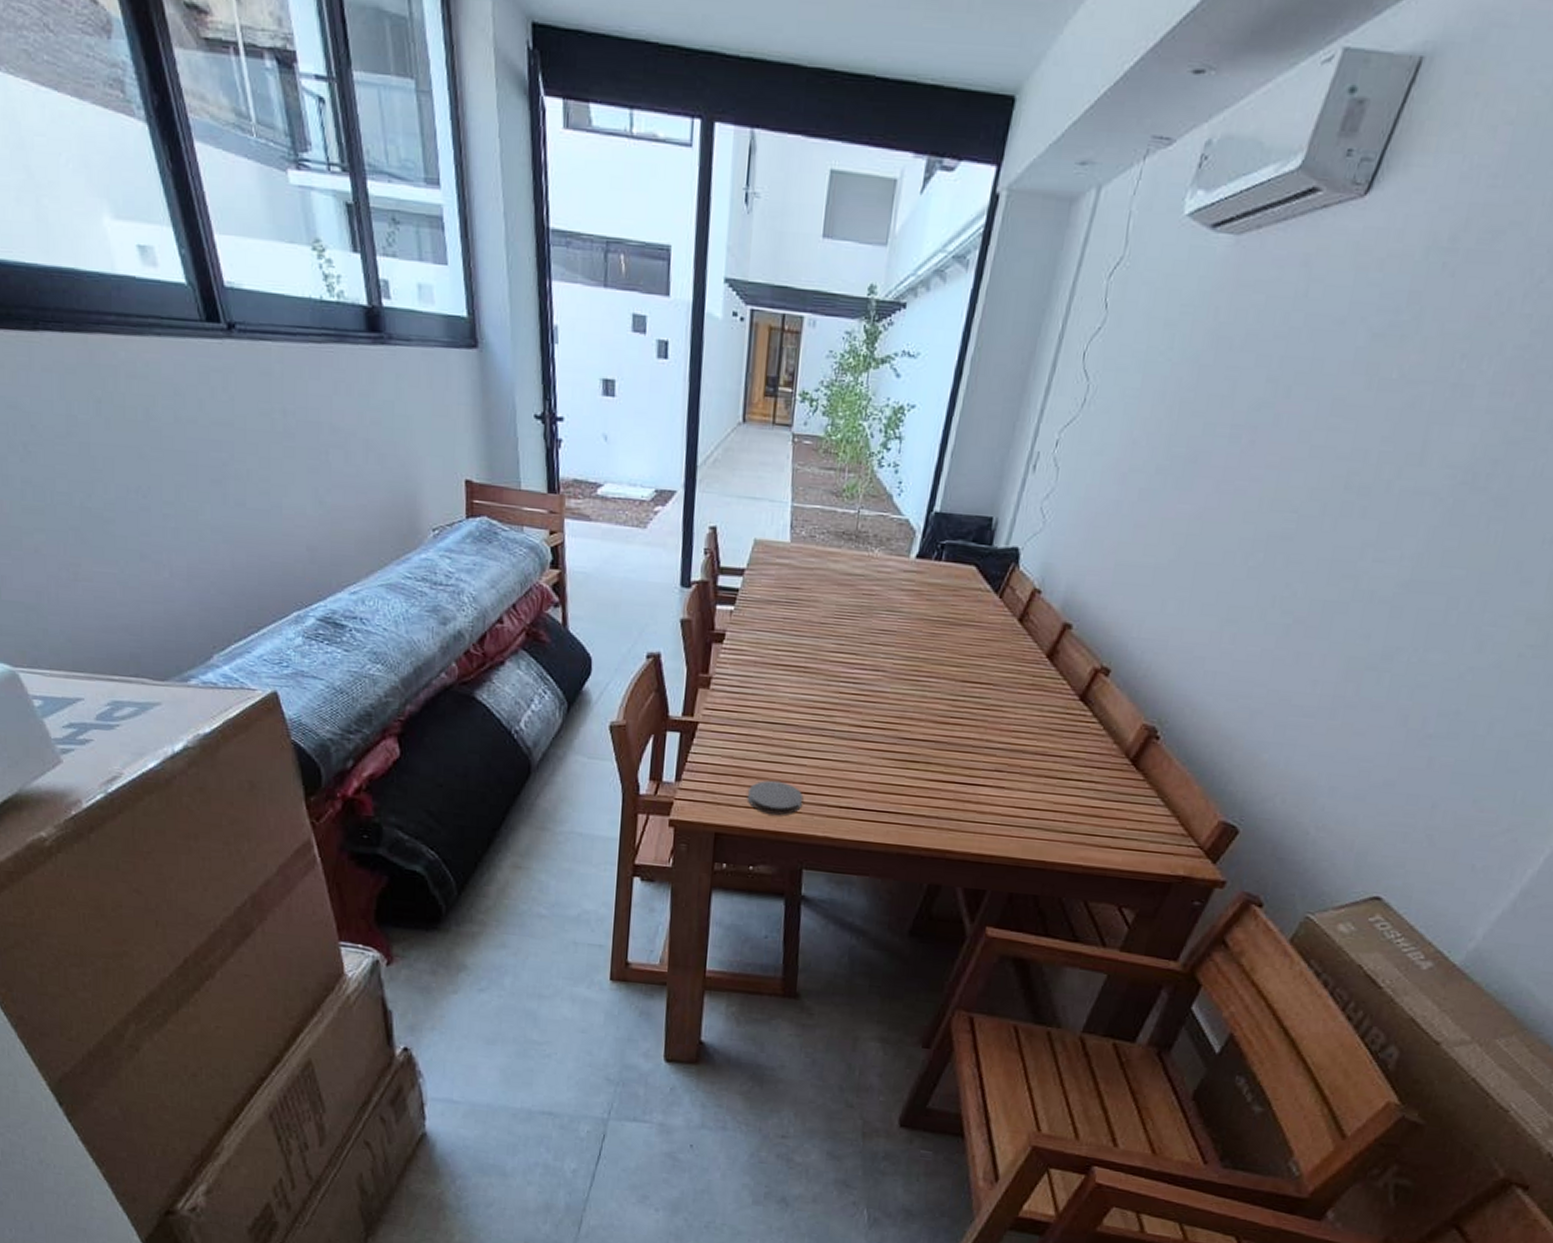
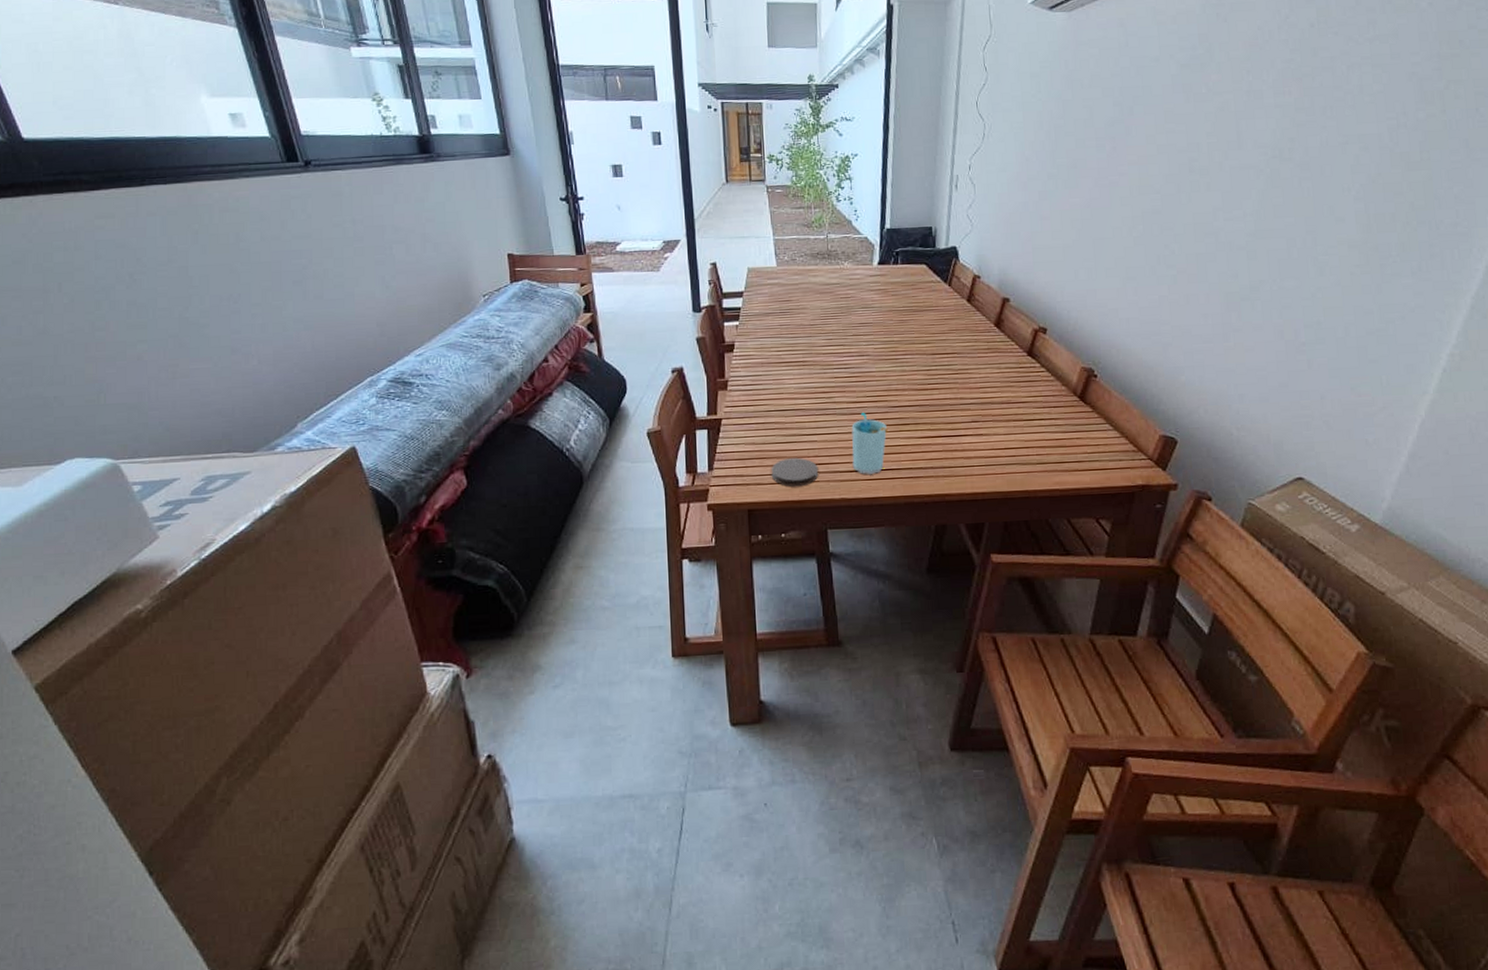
cup: none [843,739,893,815] -> present [851,412,888,475]

